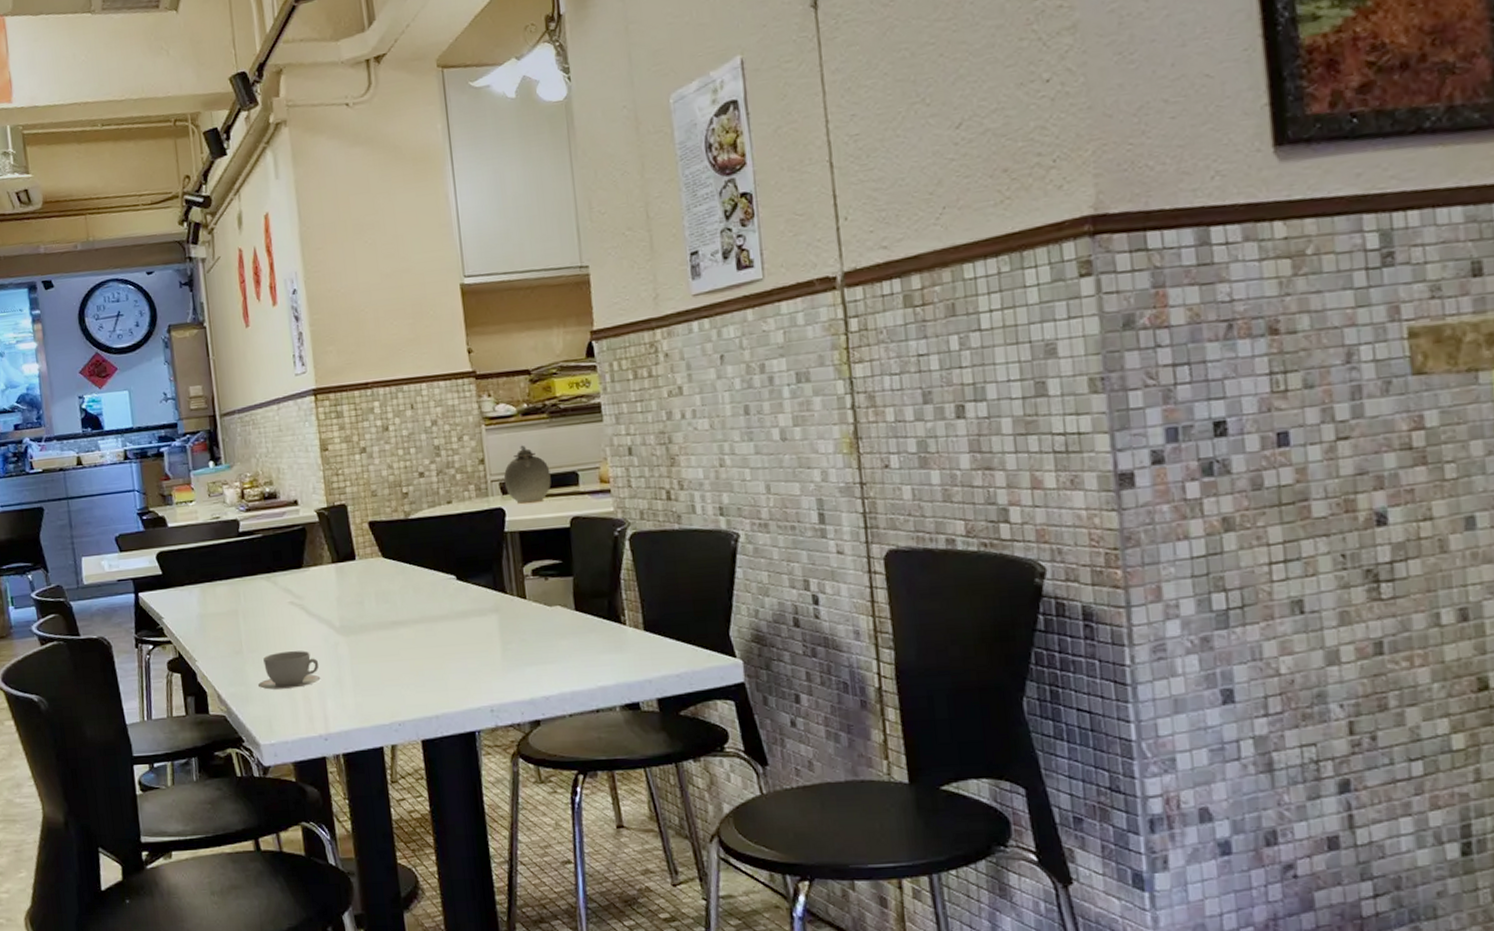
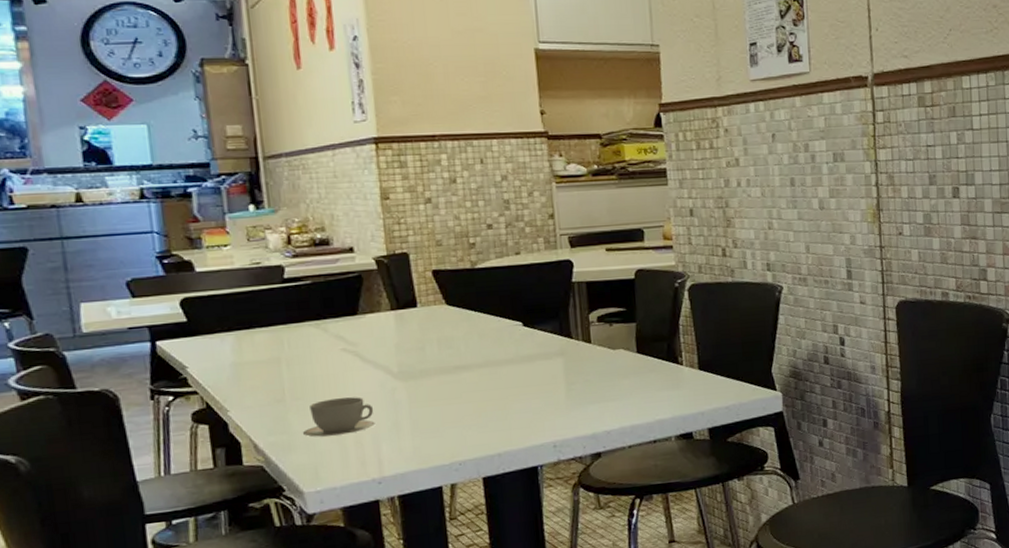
teapot: present [503,445,551,505] -> none [572,202,618,257]

